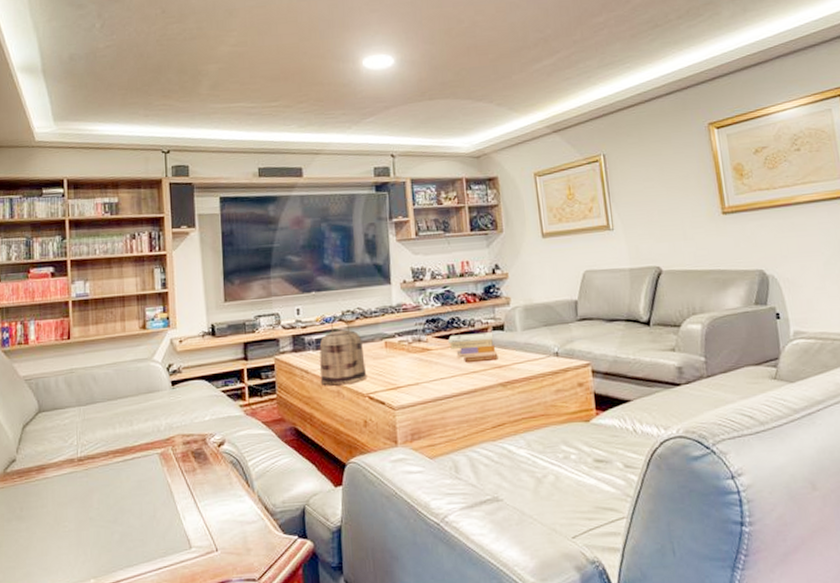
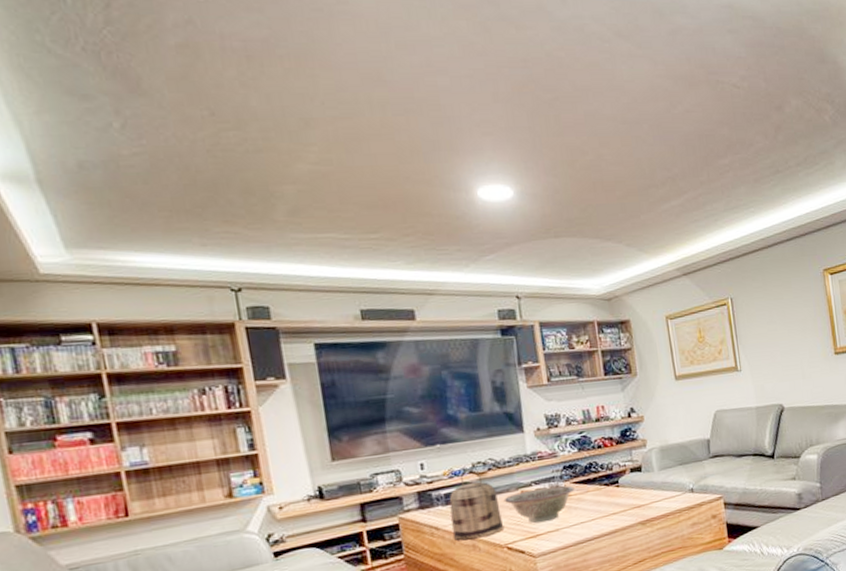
decorative bowl: none [368,339,436,375] -> present [503,485,575,523]
books: present [448,332,498,363] -> none [587,474,637,506]

